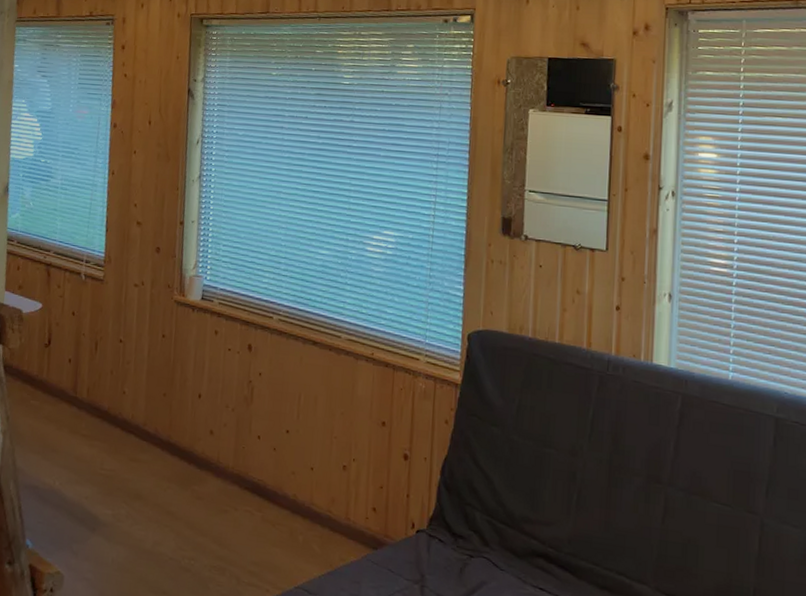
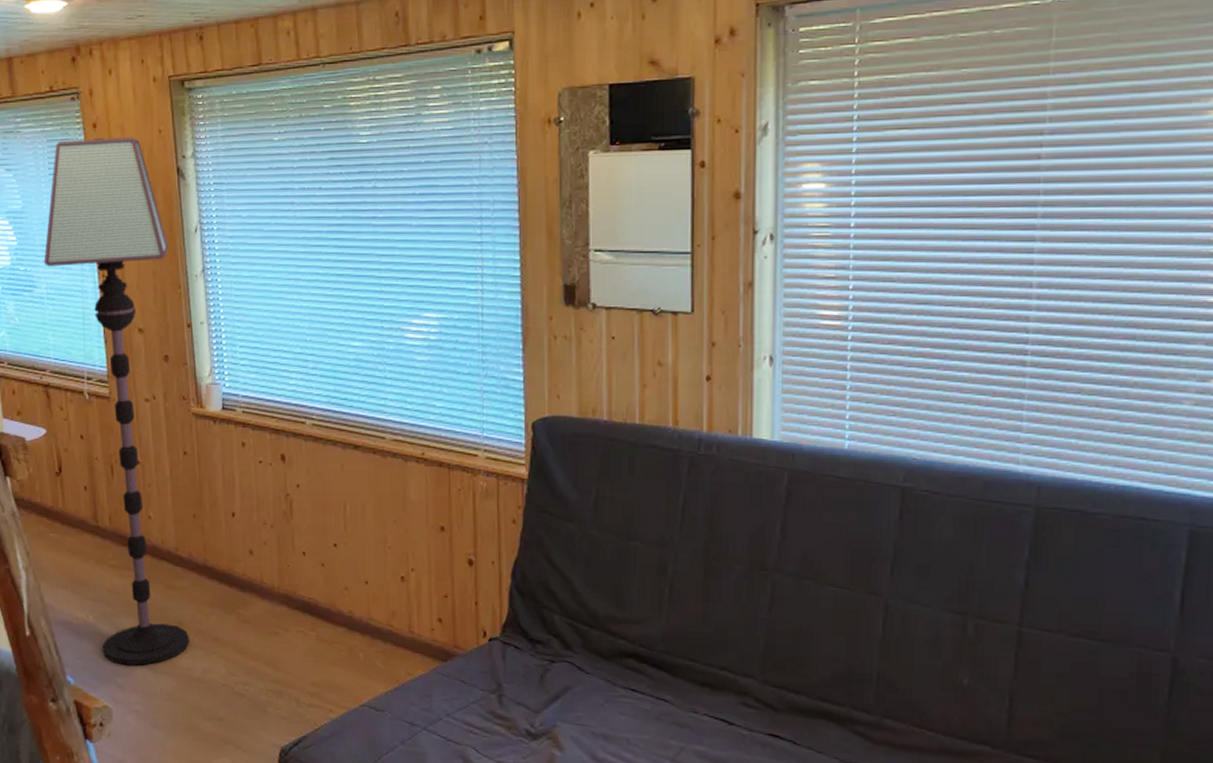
floor lamp: none [62,56,173,535] -> present [43,136,190,666]

